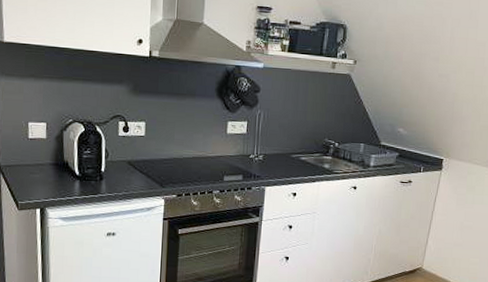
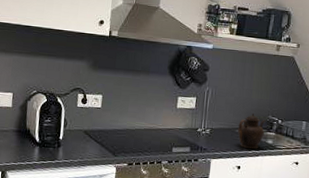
teapot: none [292,137,322,175] -> present [237,113,266,149]

